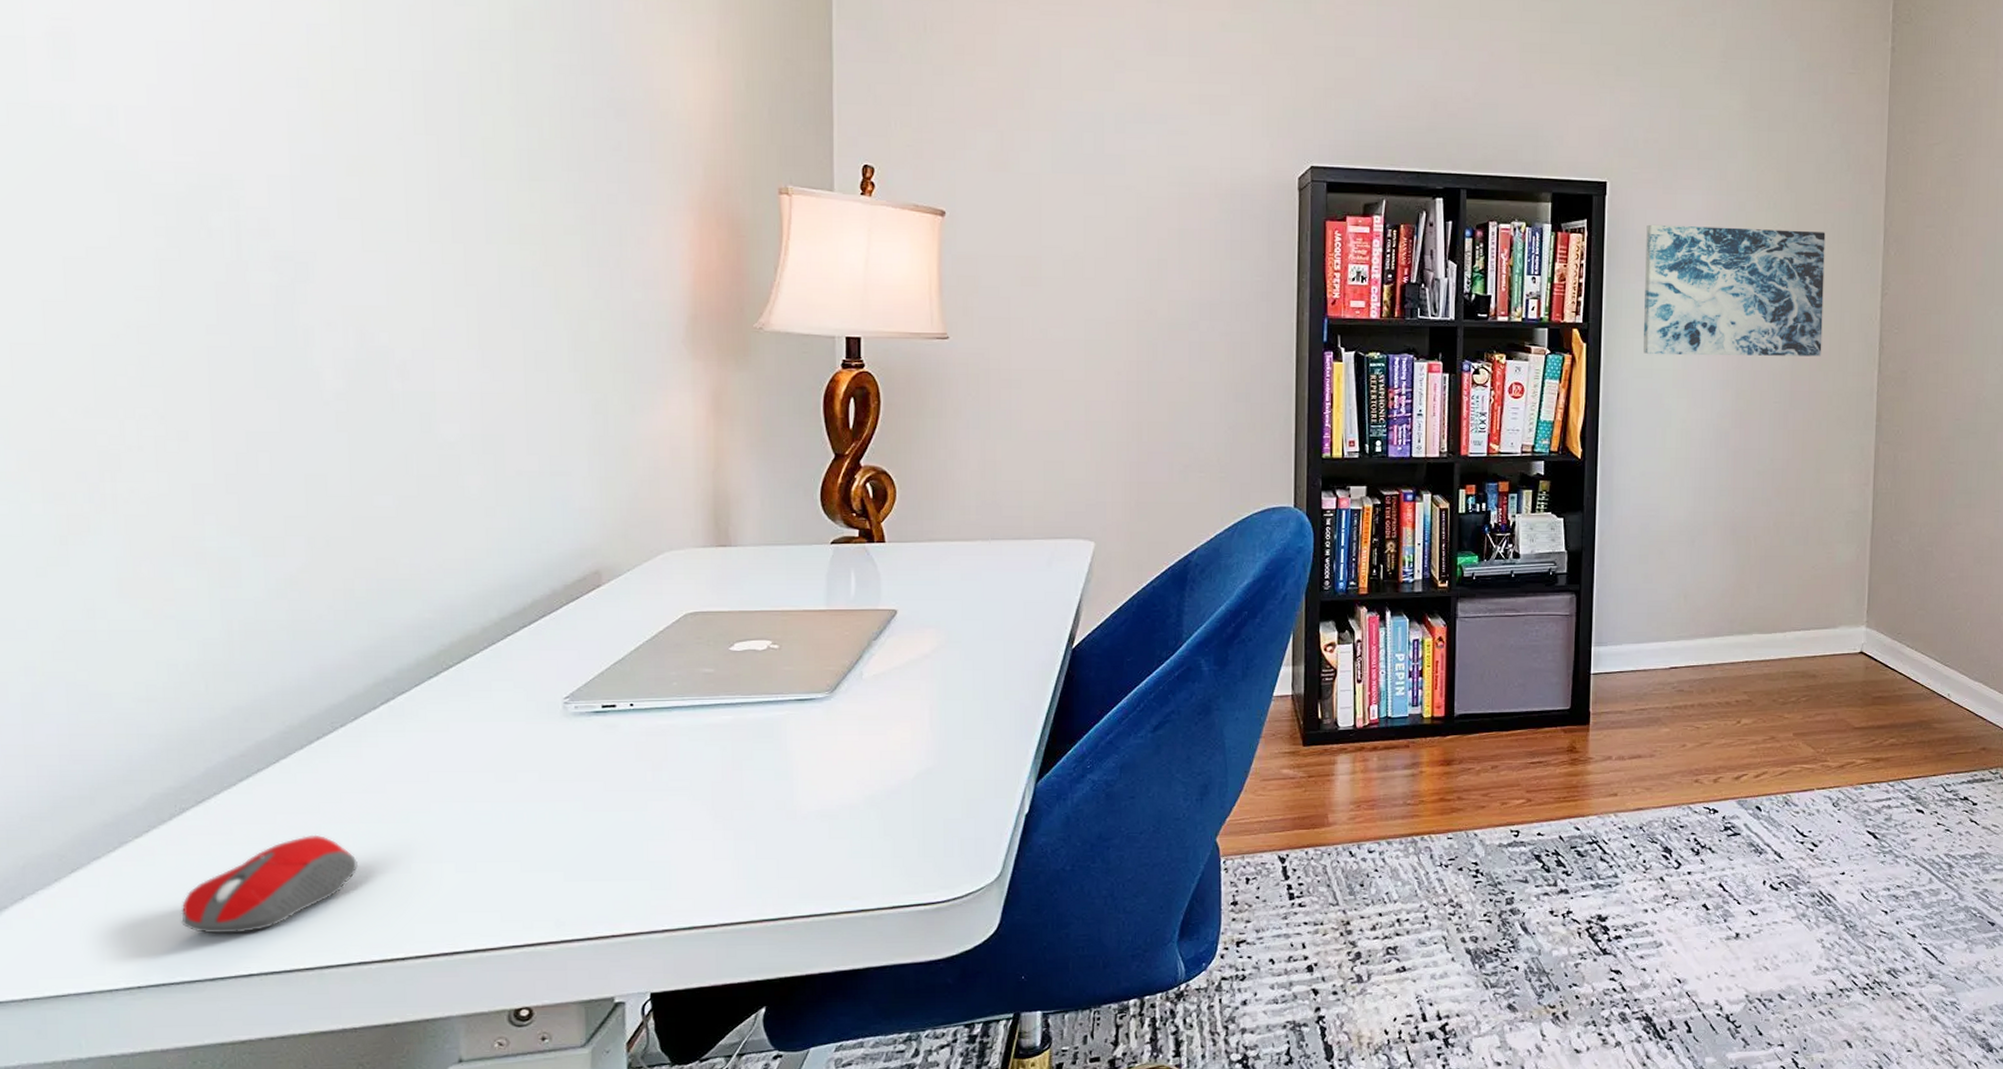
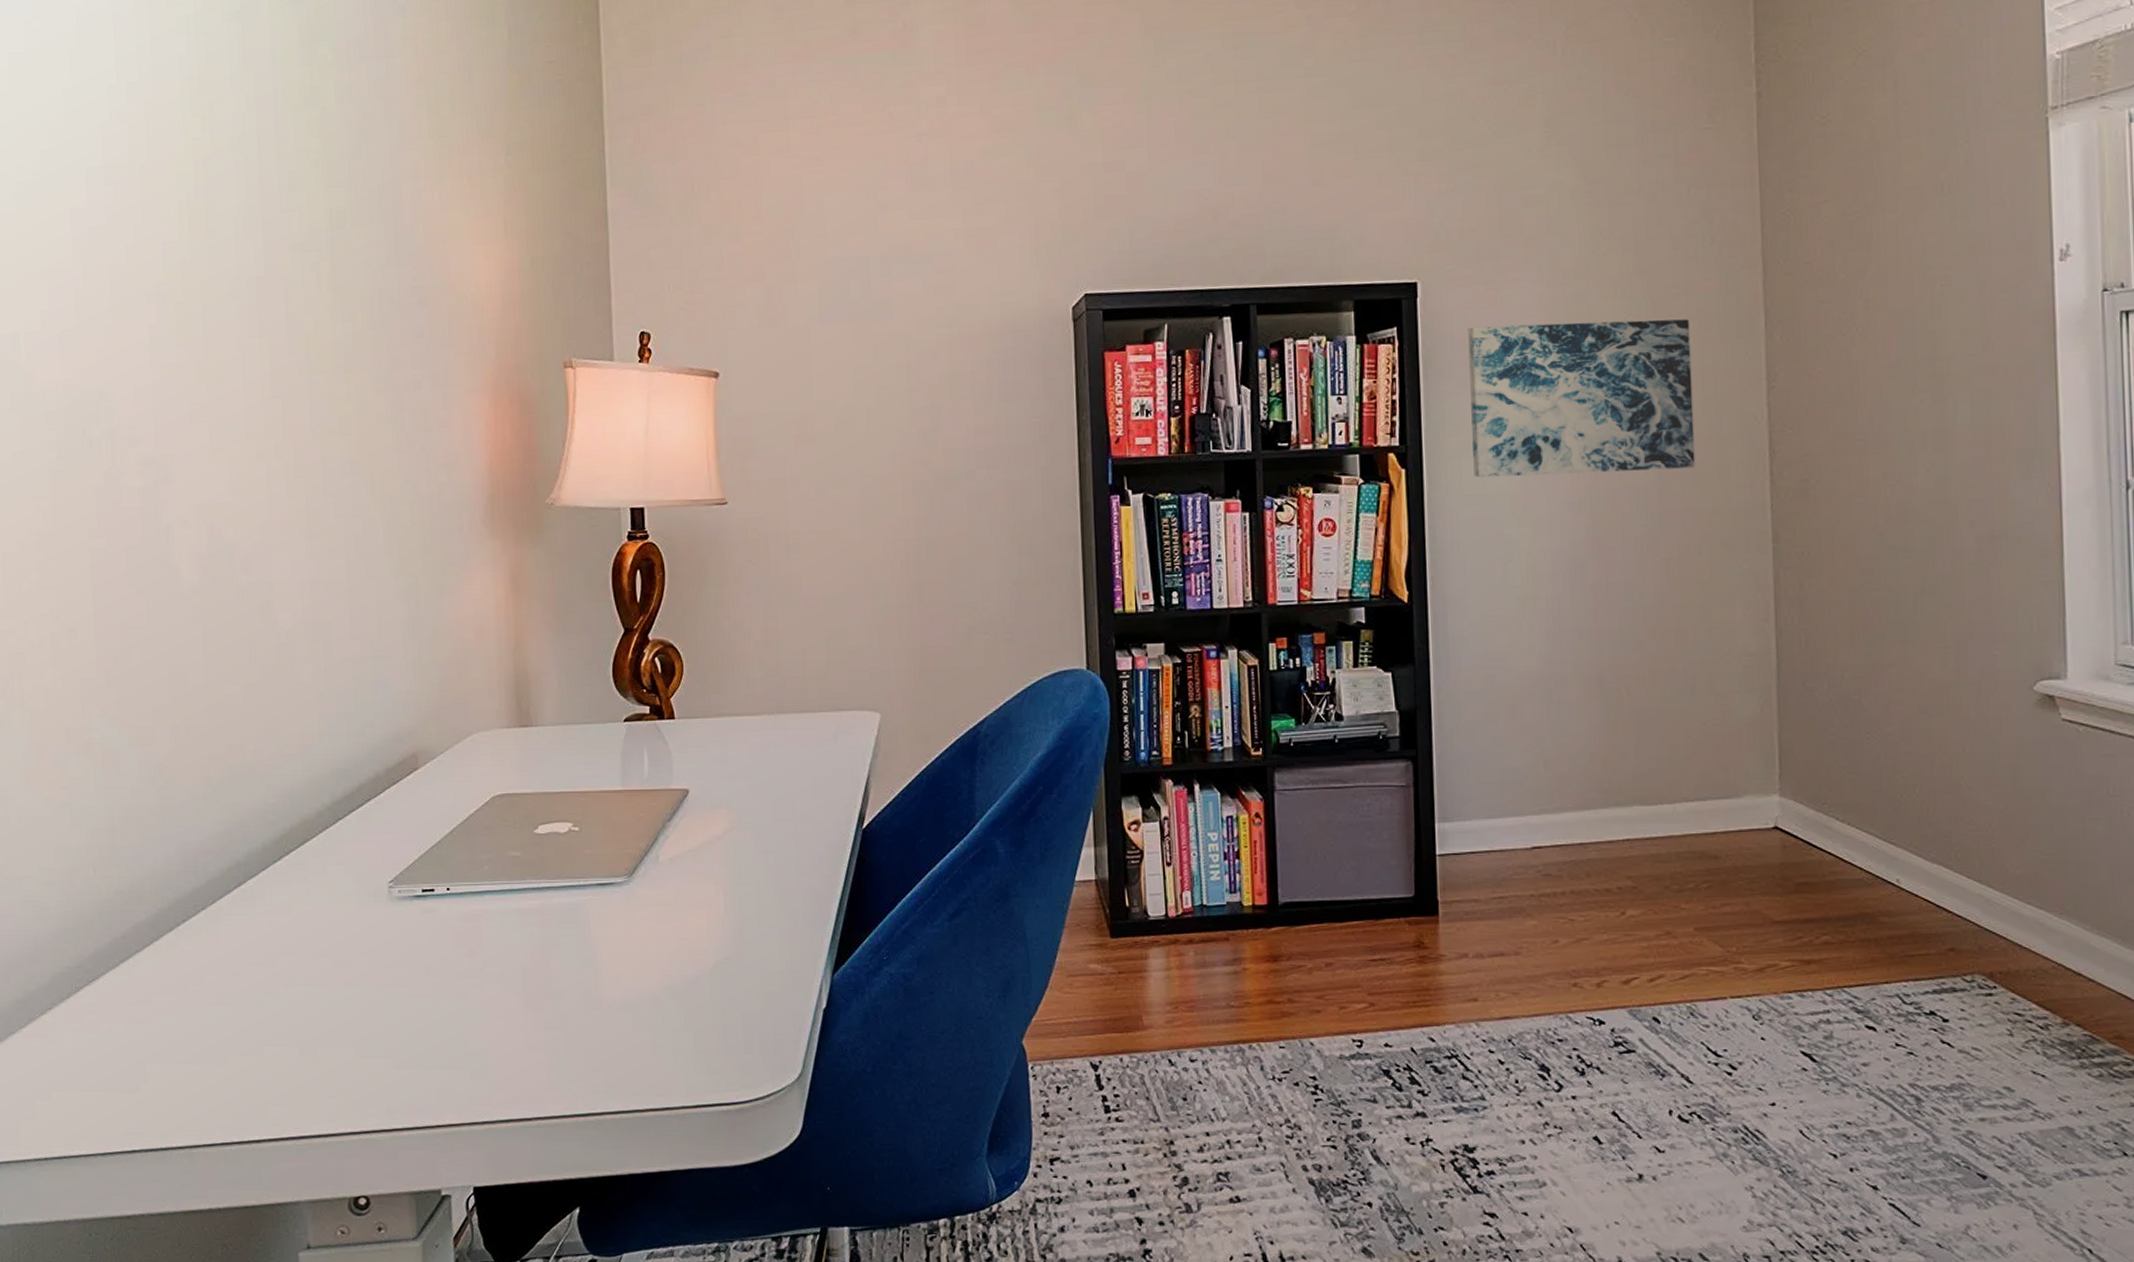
computer mouse: present [181,834,358,934] -> none [77,1015,219,1110]

